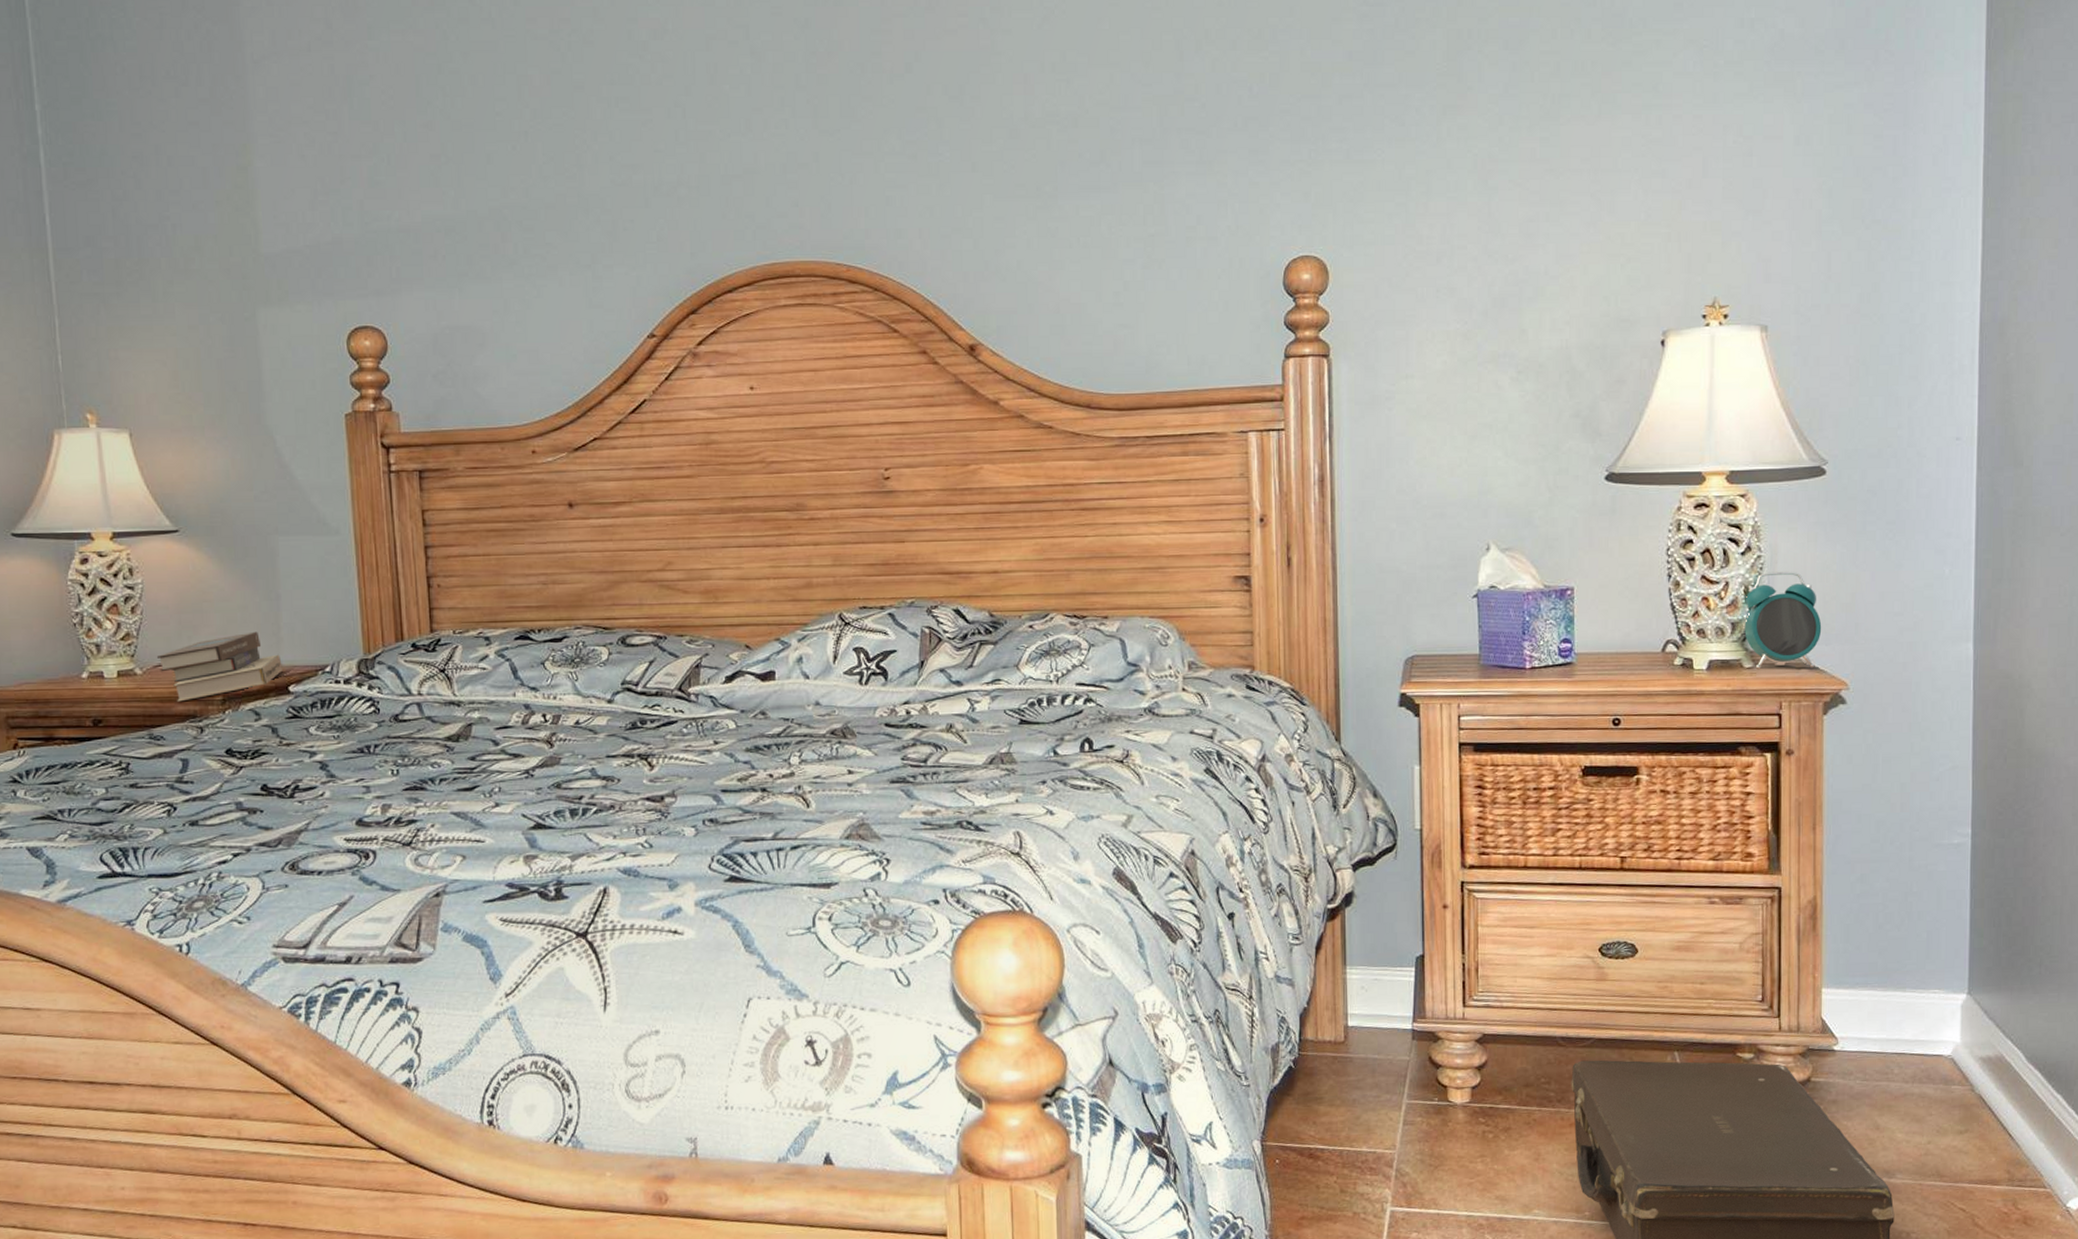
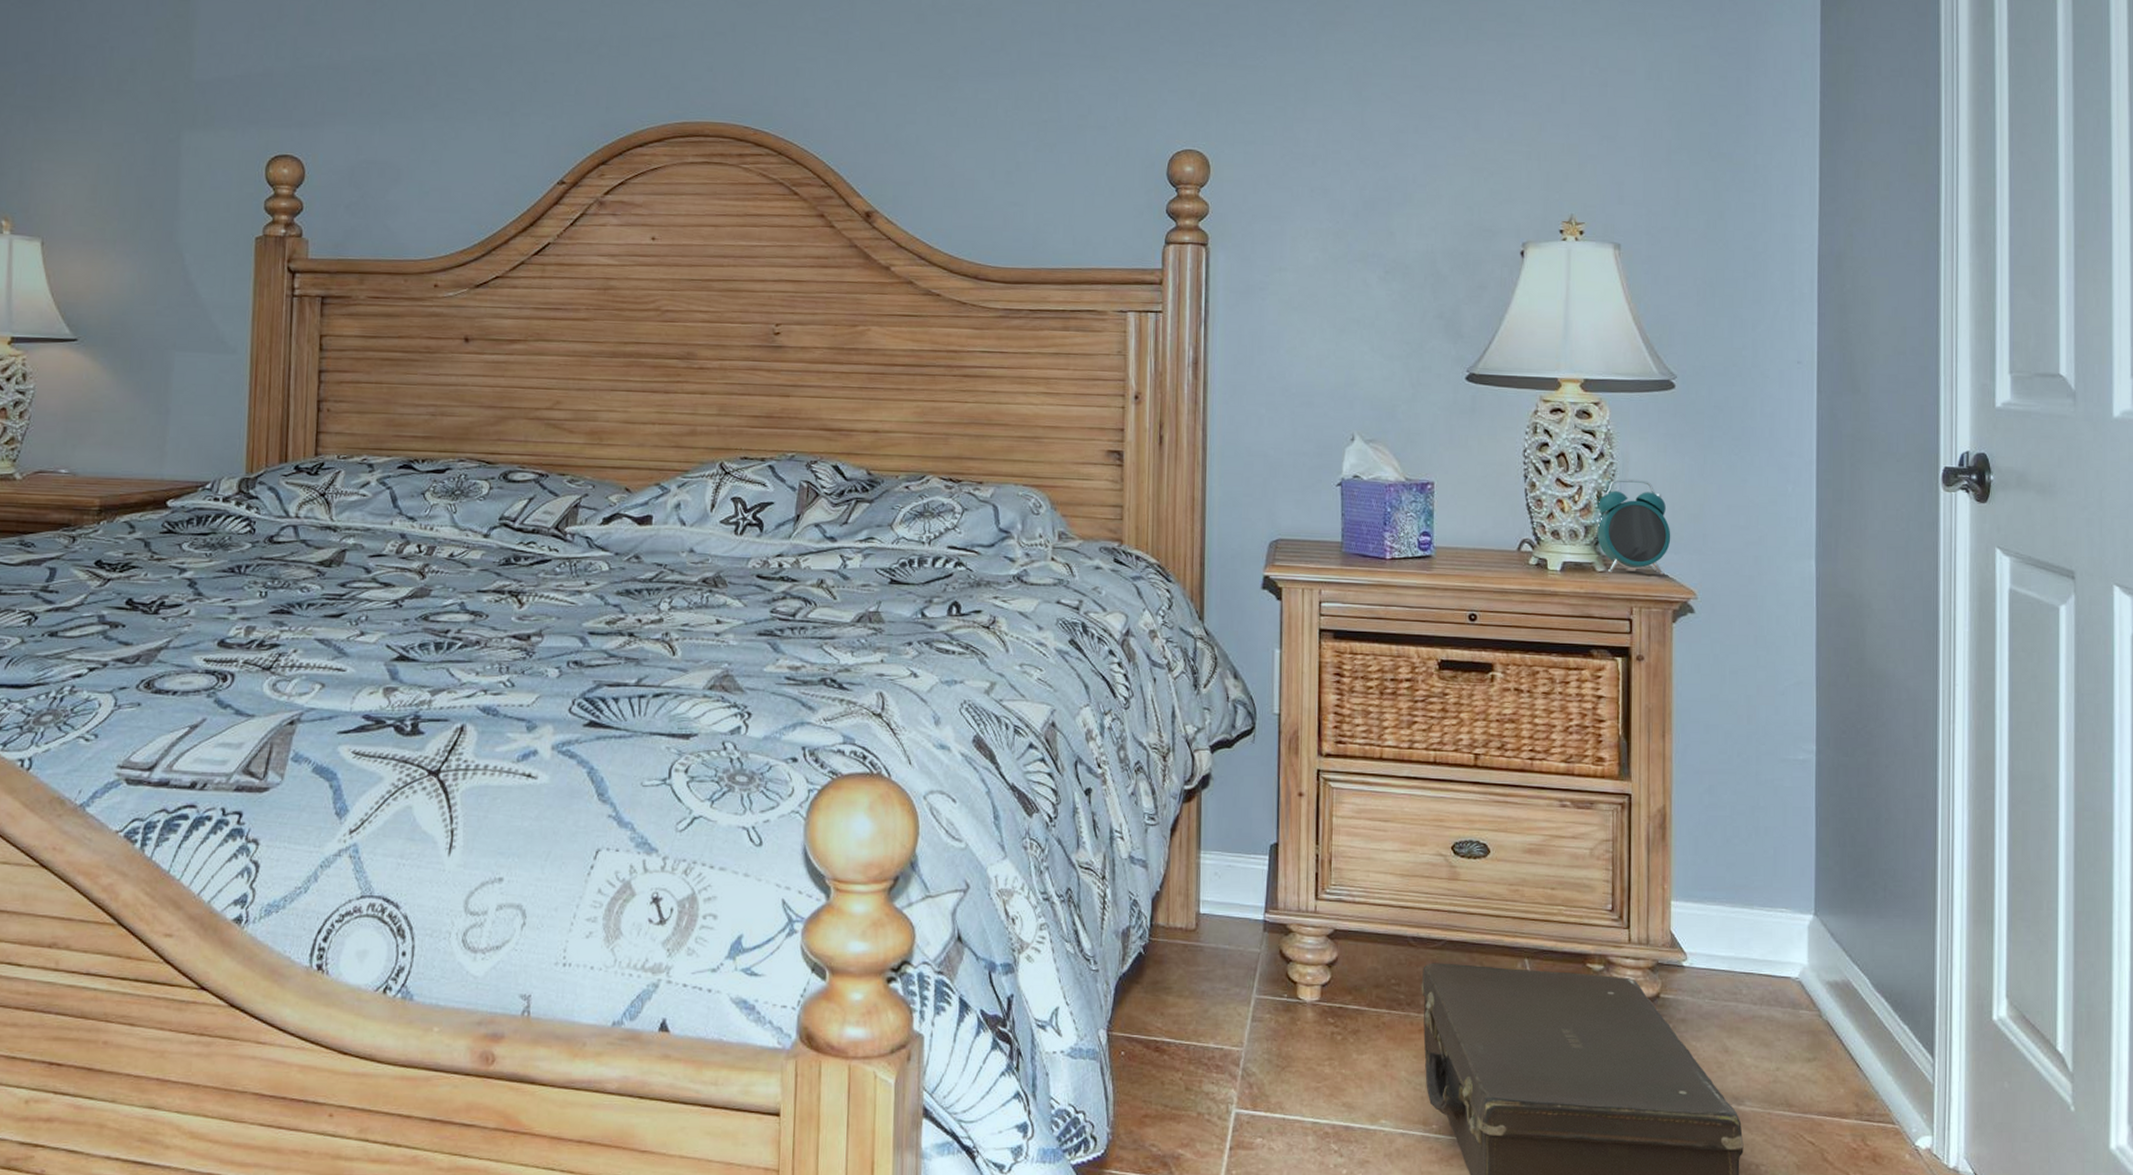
books: present [156,631,283,702] -> none [38,444,163,510]

